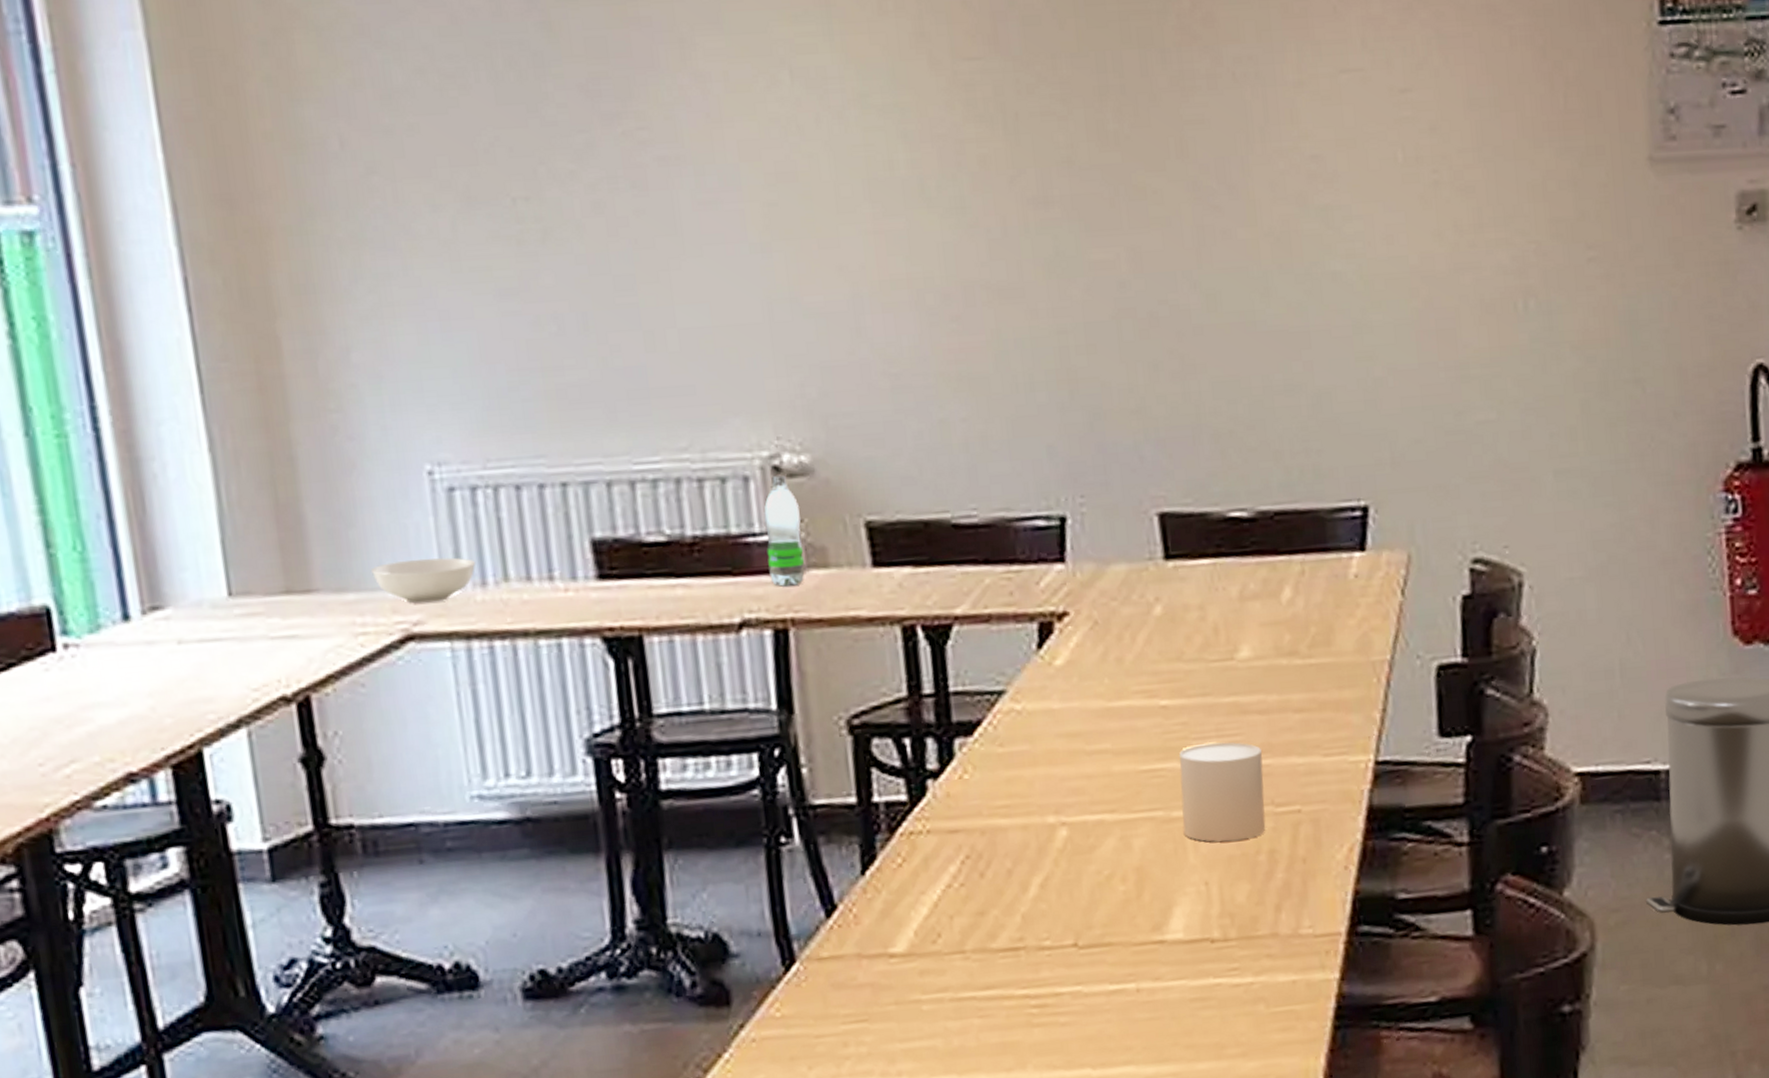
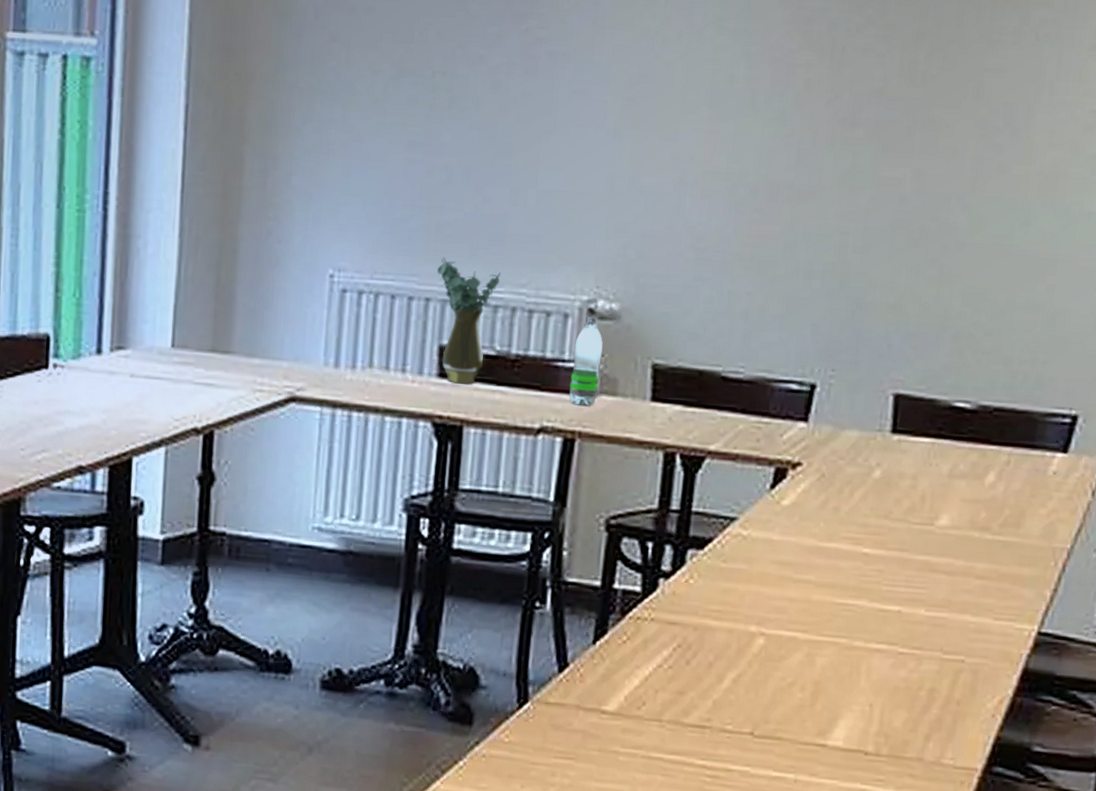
bowl: present [370,557,476,604] -> none [274,340,351,375]
vase: none [568,428,654,584] -> present [436,257,501,384]
cup: present [1179,742,1266,842] -> none [860,590,942,676]

